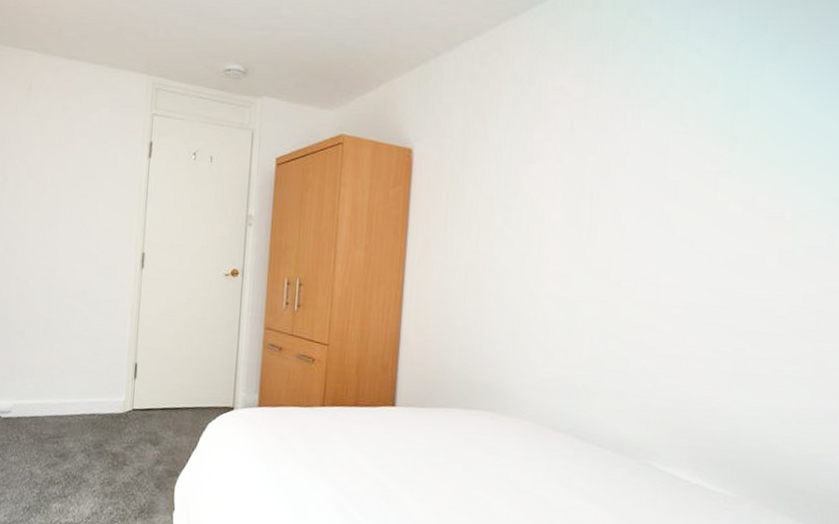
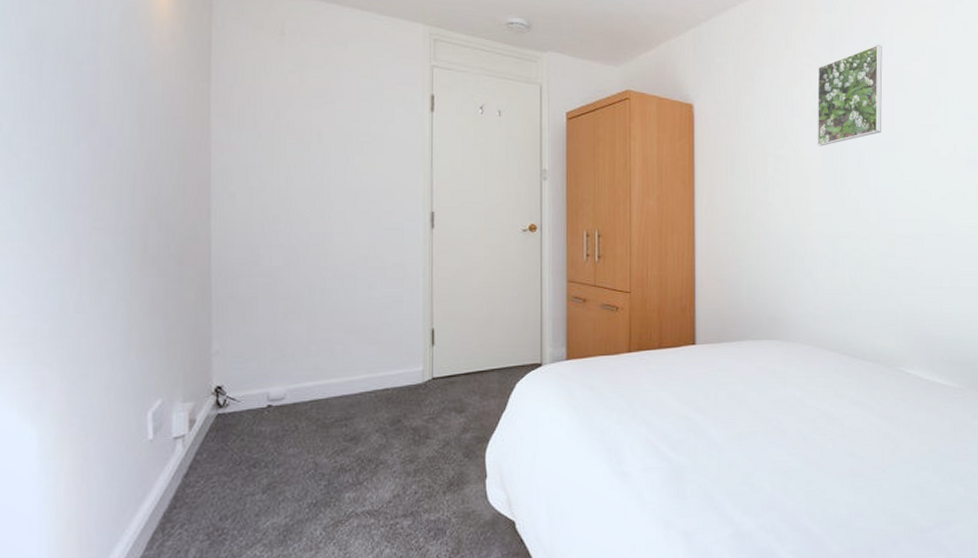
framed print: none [560,75,658,196] -> present [817,44,883,146]

